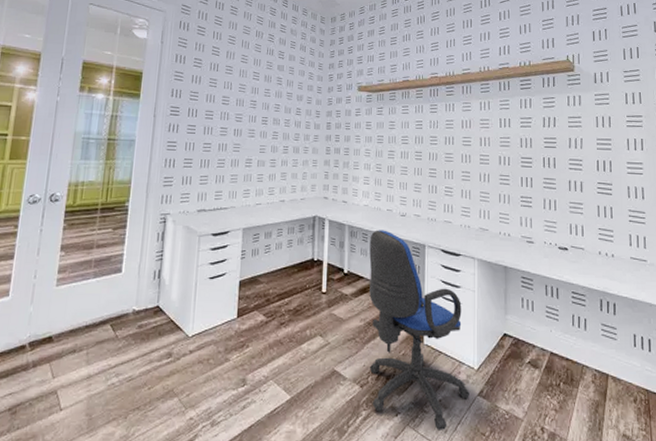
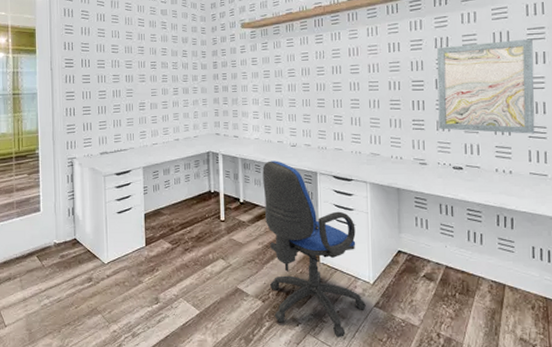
wall art: none [544,125,635,218] -> present [437,38,535,134]

